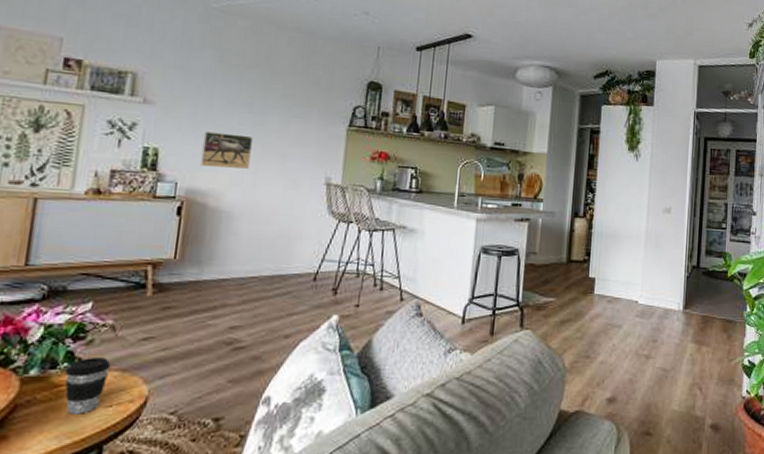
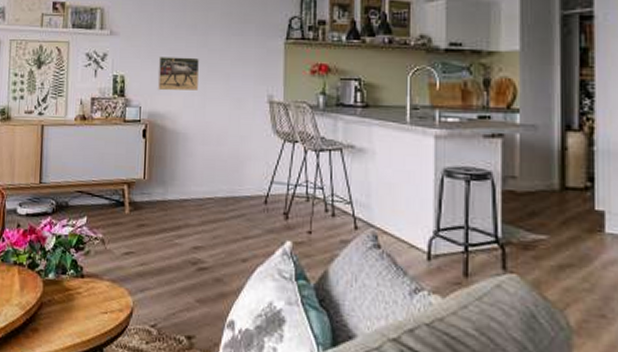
coffee cup: present [64,358,111,414] -> none [72,267,104,317]

